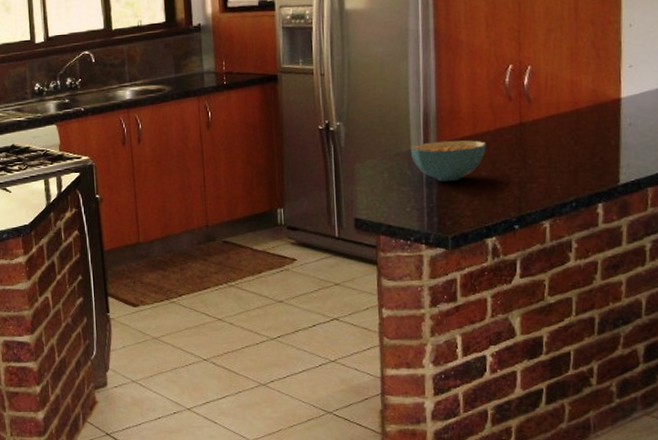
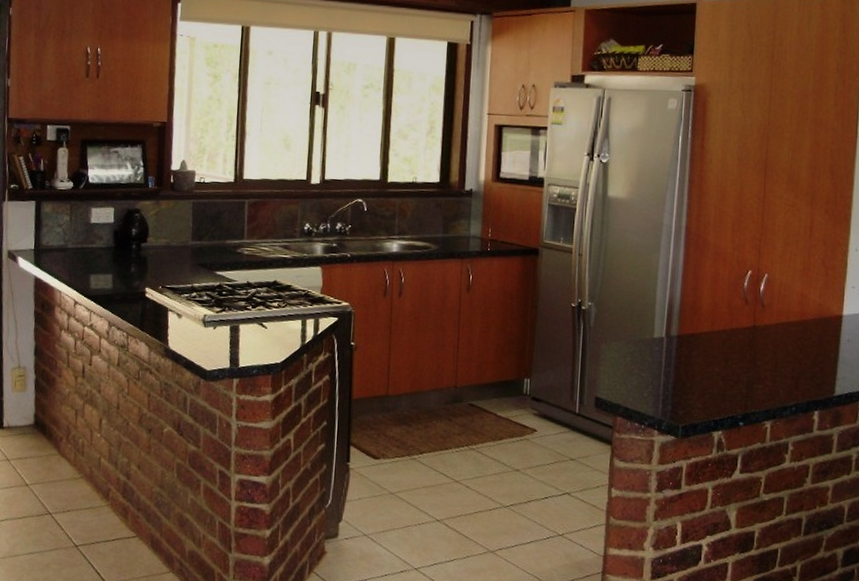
cereal bowl: present [410,140,487,182] -> none [652,333,722,373]

